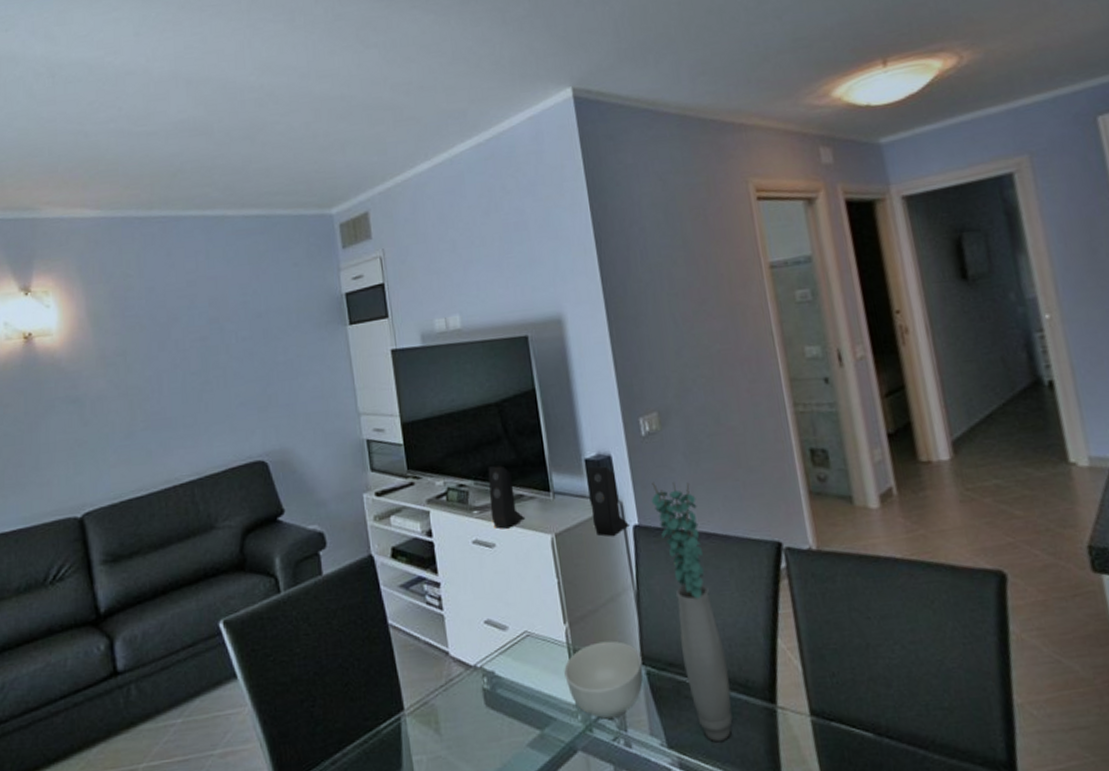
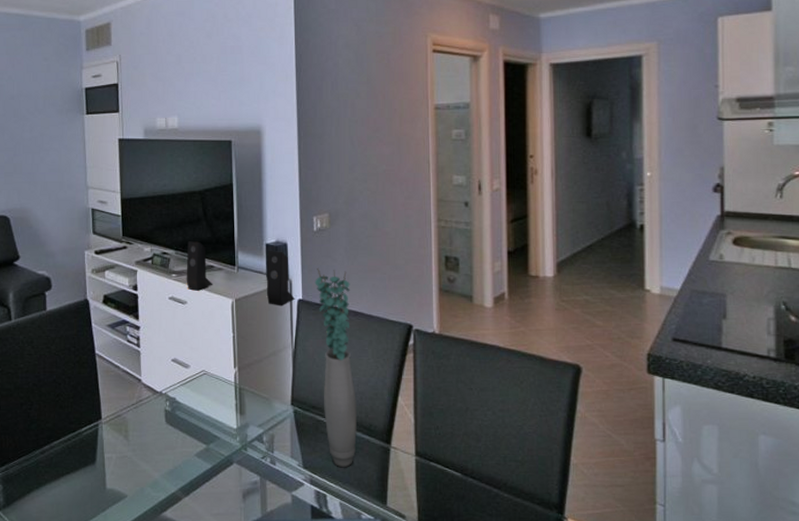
bowl: present [564,640,643,719] -> none [230,384,291,442]

